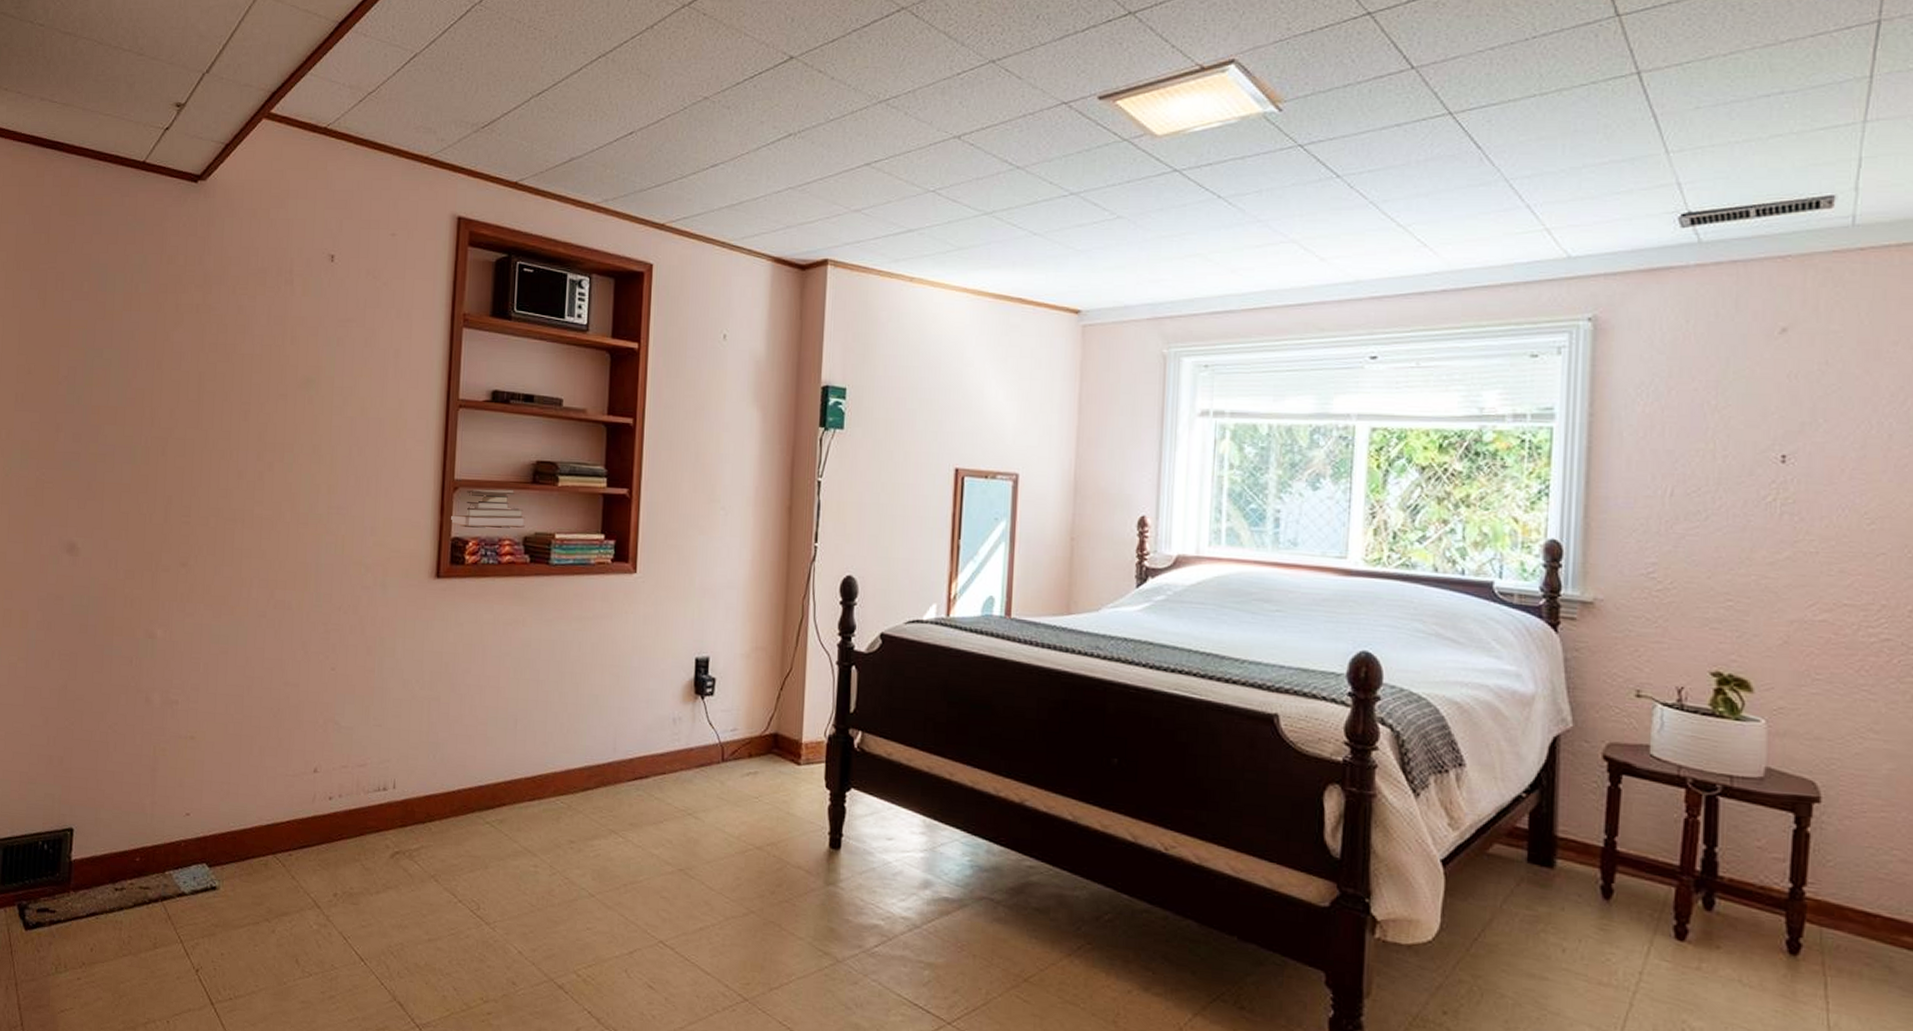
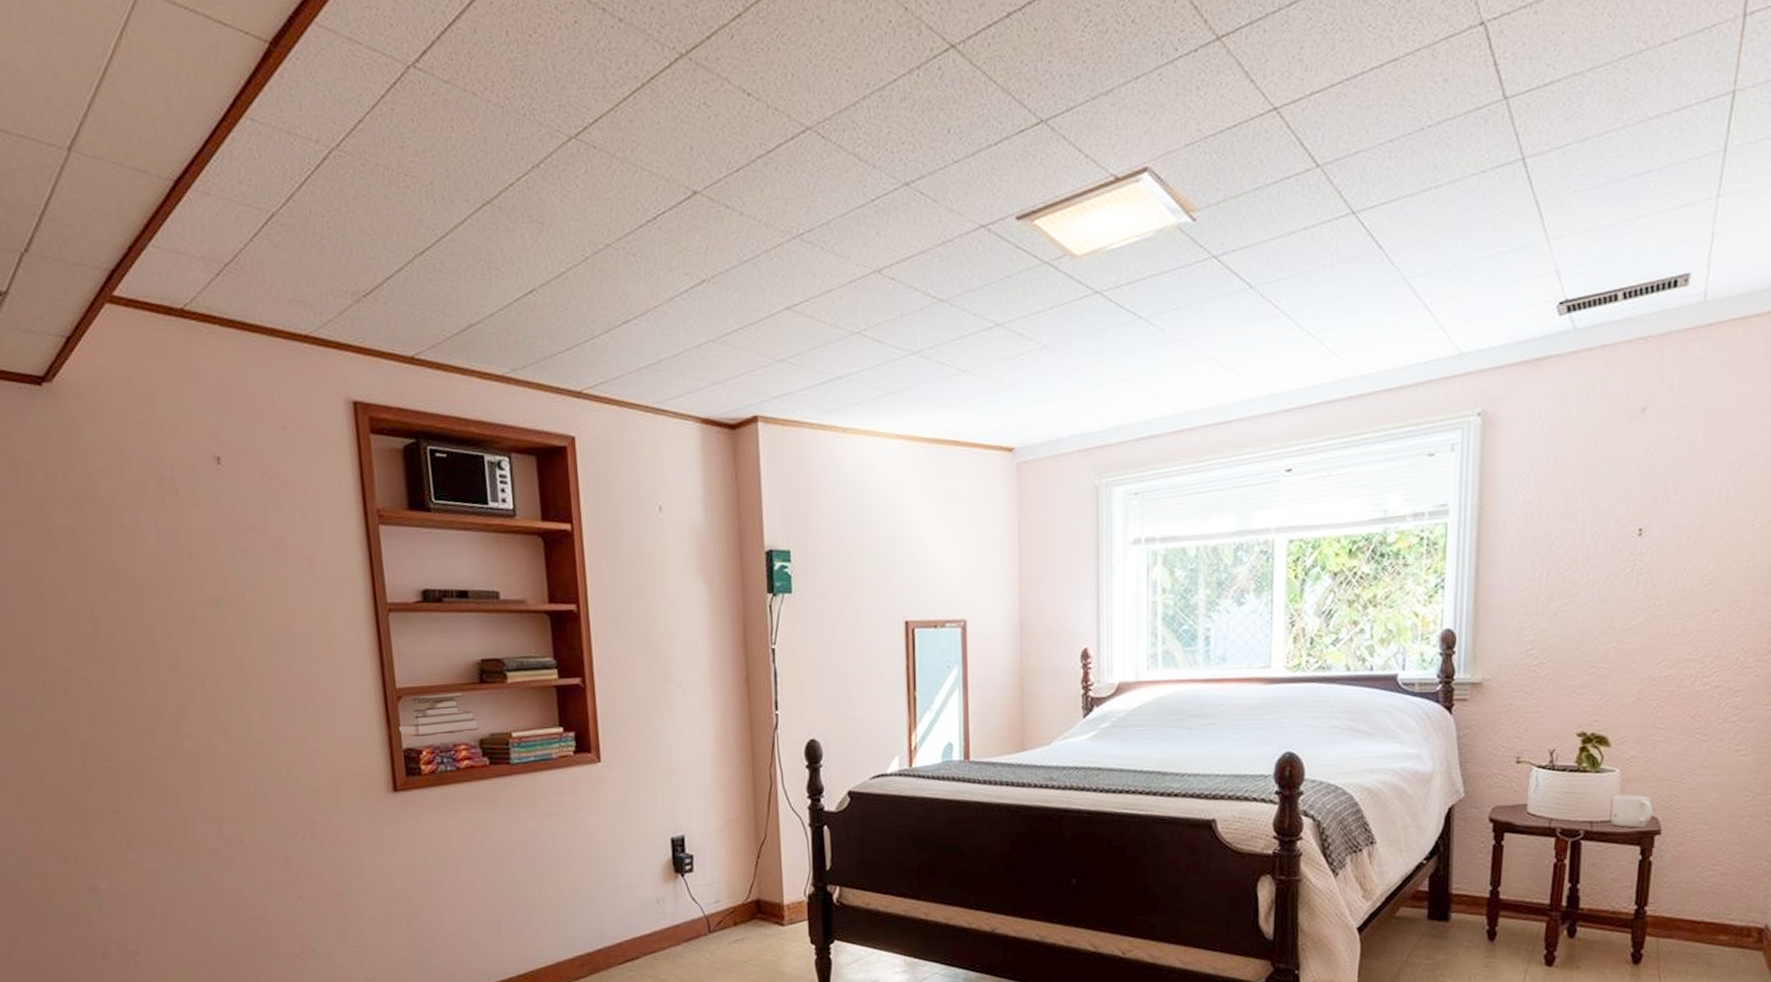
mug: none [1755,748,1809,792] -> present [1610,794,1653,828]

